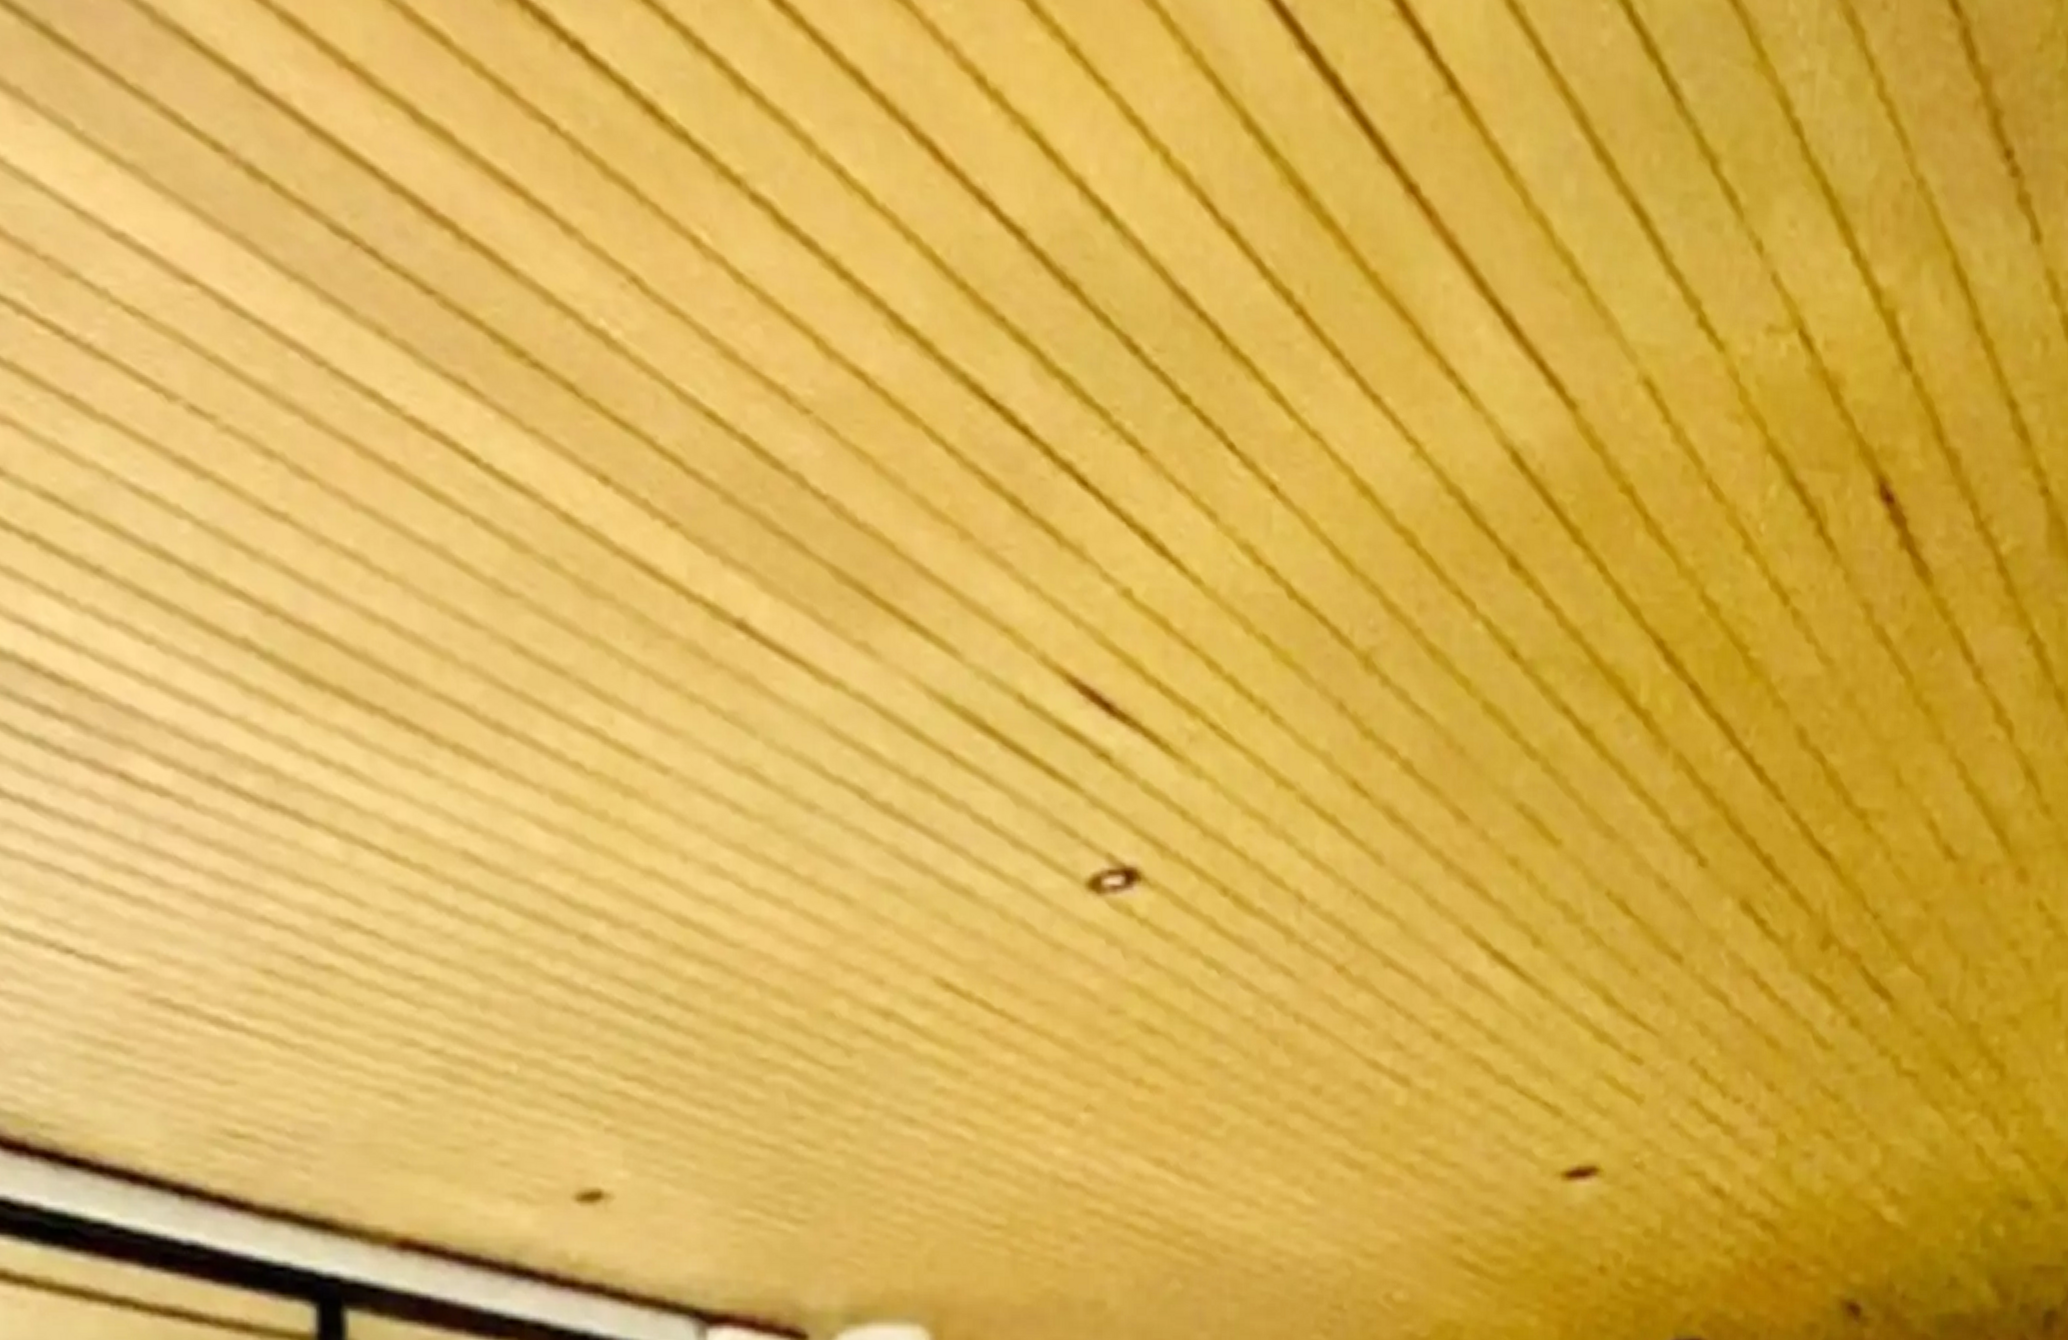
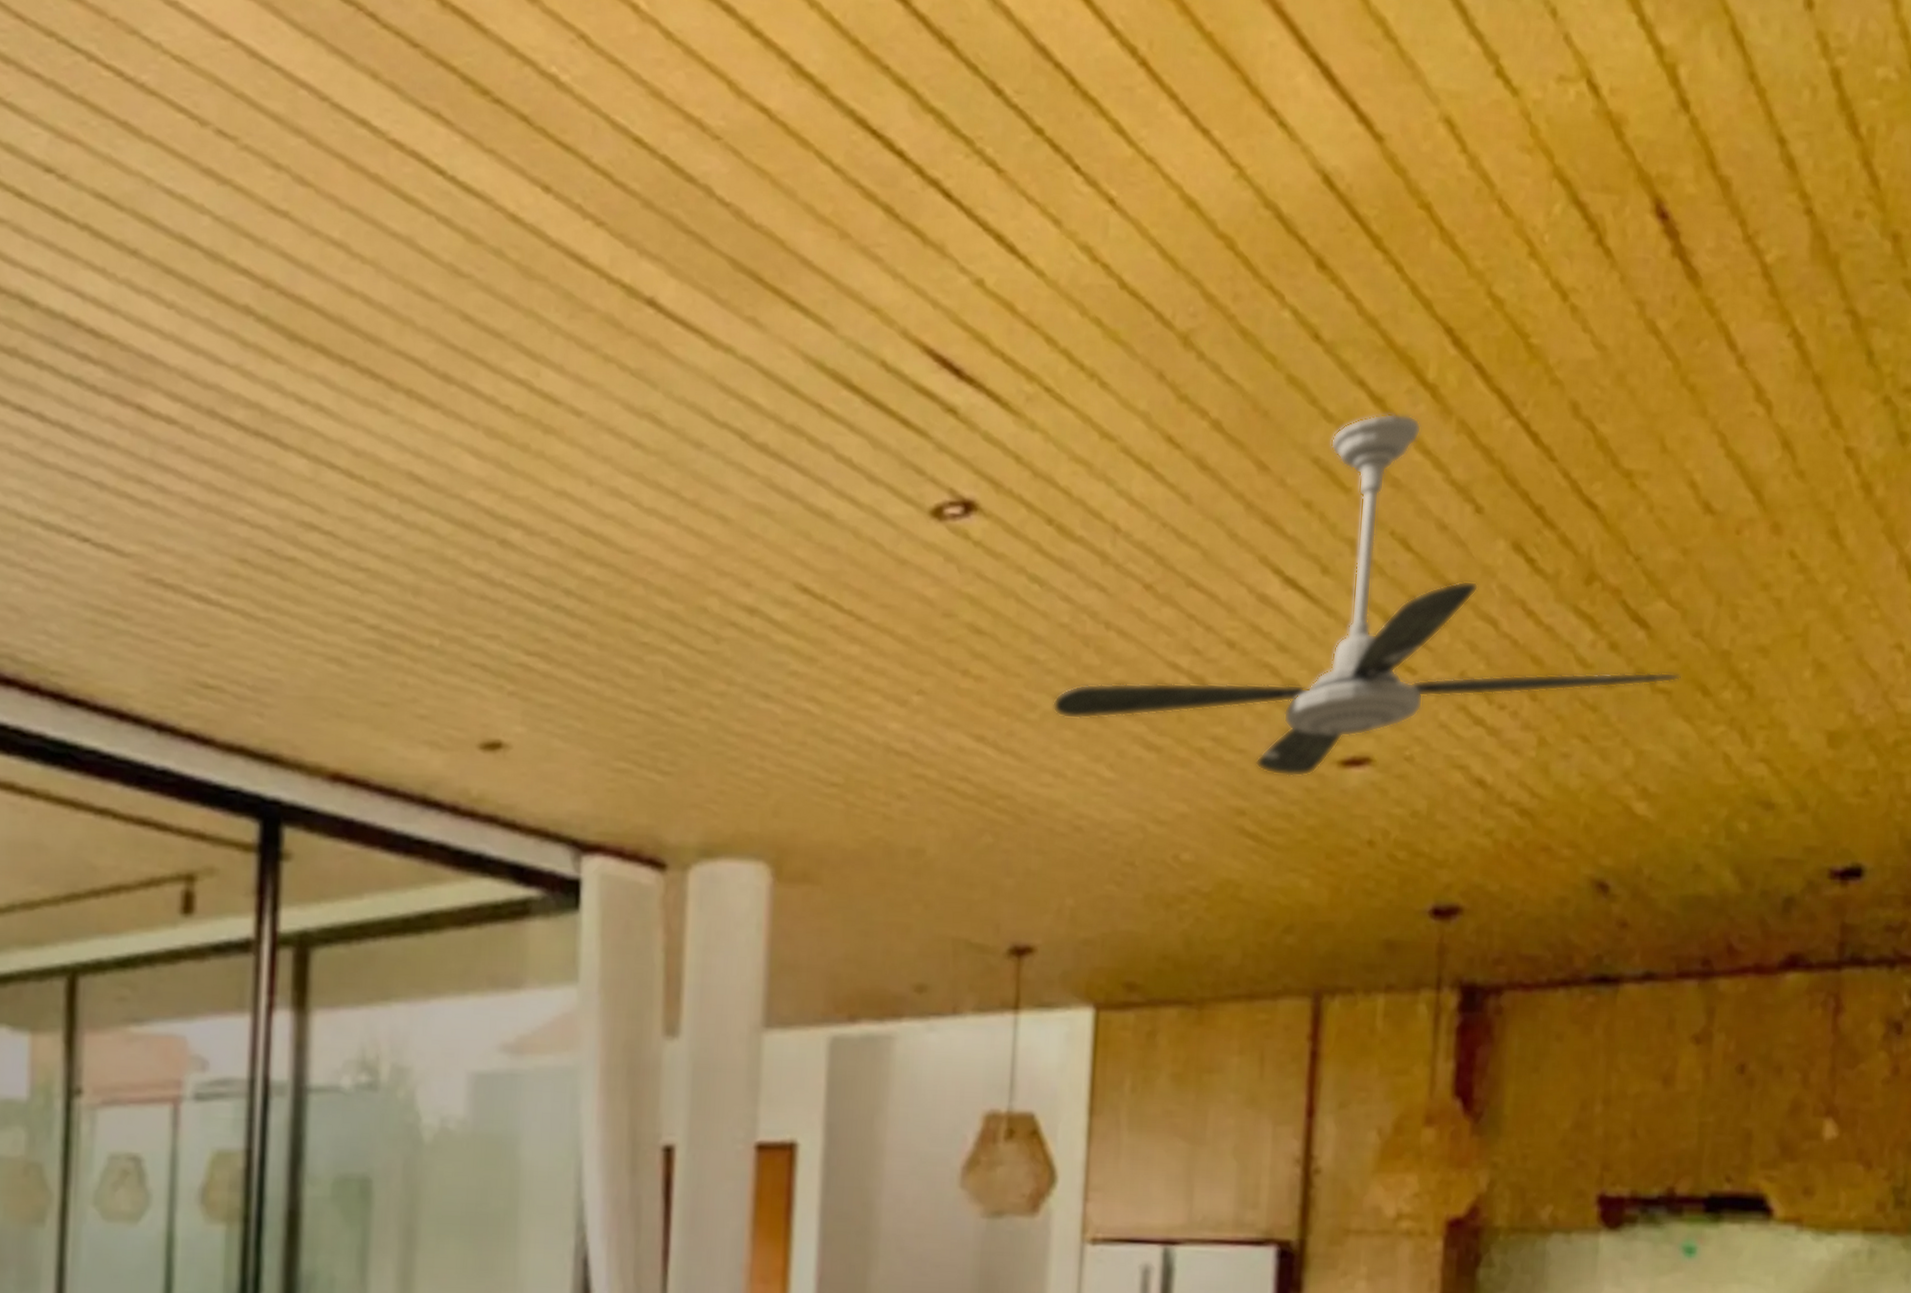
ceiling fan: none [1241,746,1928,1195] -> present [1053,413,1681,778]

